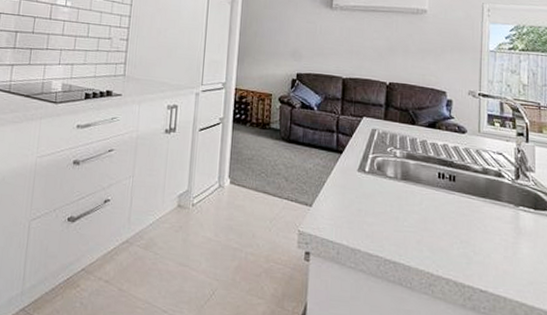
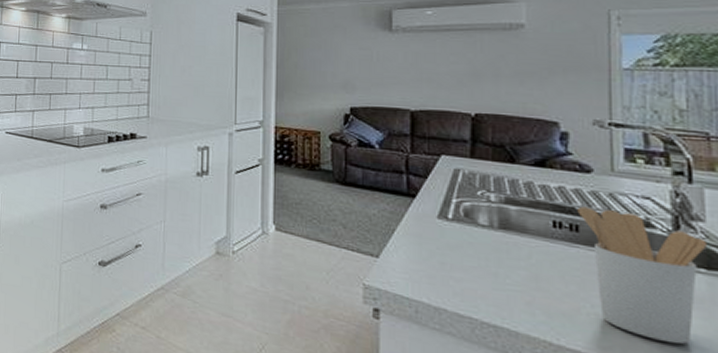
utensil holder: none [455,160,535,270] -> present [577,206,707,345]

